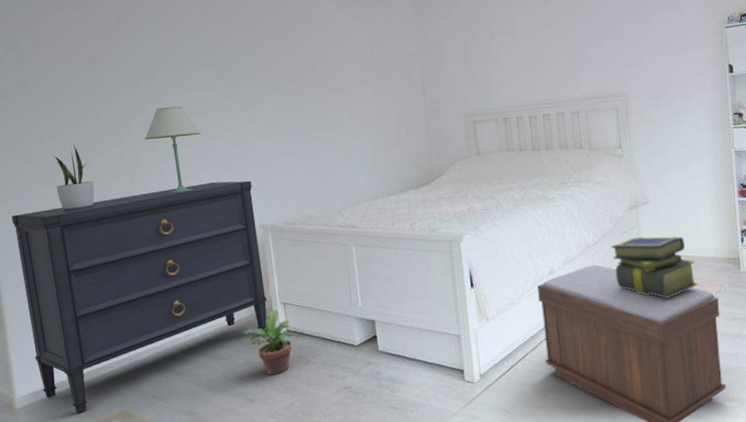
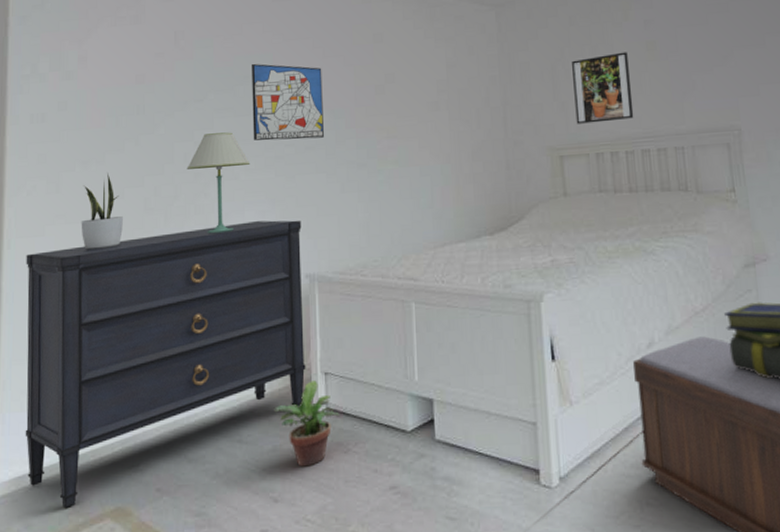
wall art: none [193,44,265,113] -> present [252,63,324,141]
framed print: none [481,29,536,94] -> present [572,52,634,124]

